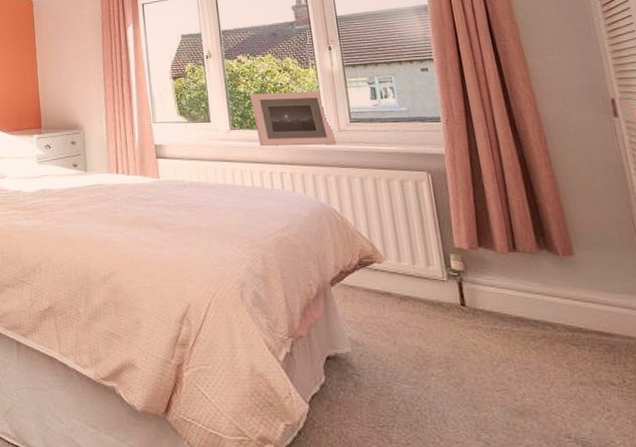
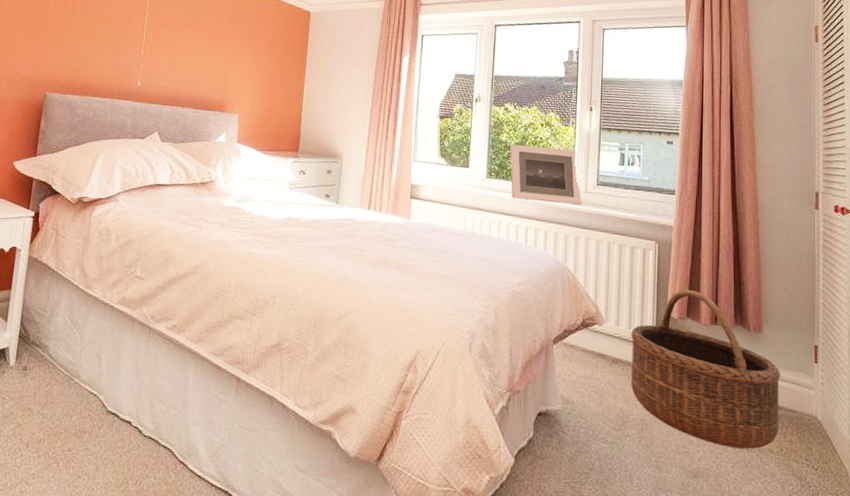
basket: none [416,218,616,383] -> present [631,290,781,449]

